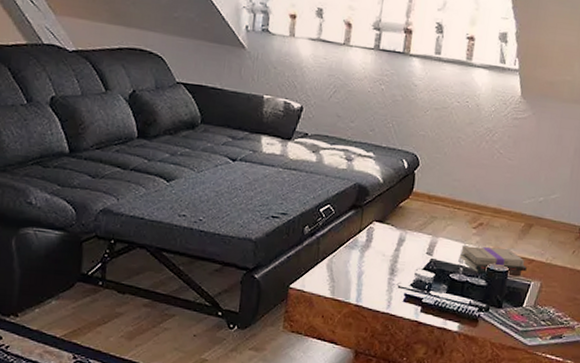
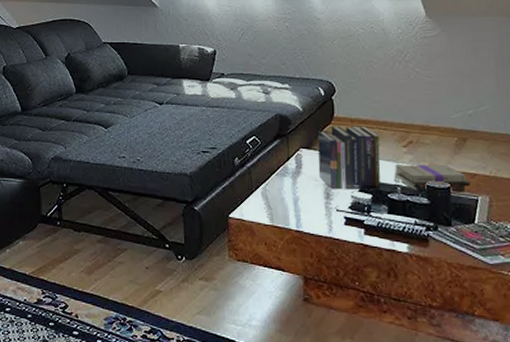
books: none [387,201,453,269] -> present [317,125,381,191]

